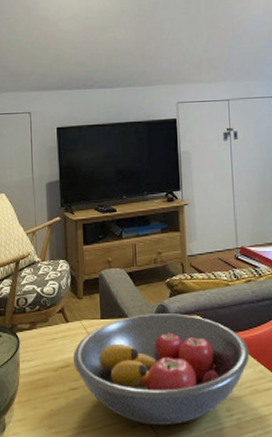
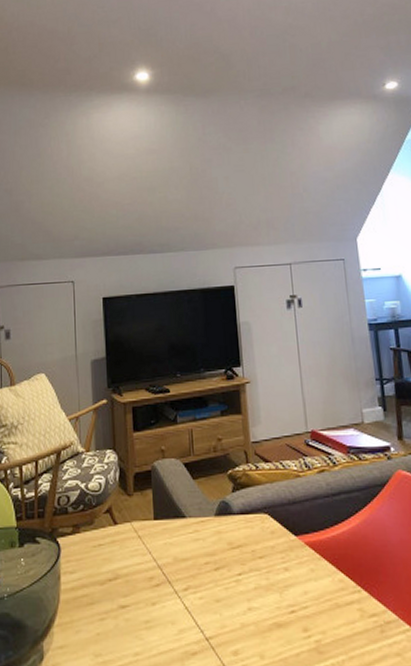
fruit bowl: present [73,313,249,425] -> none [122,511,327,650]

